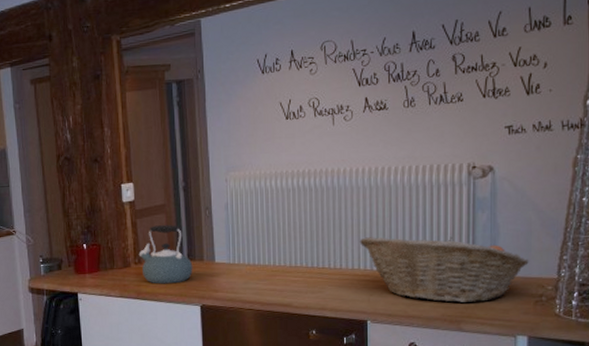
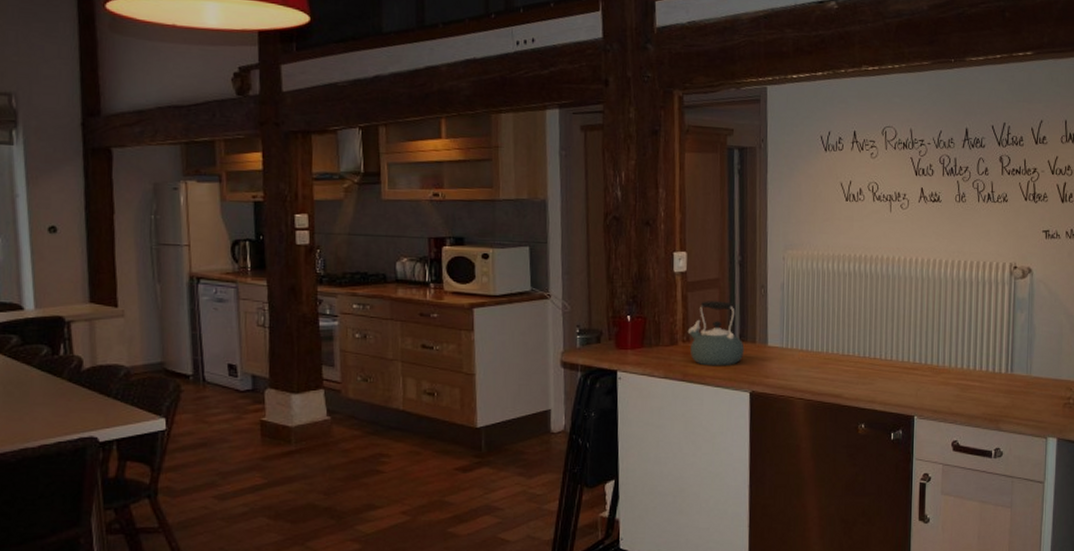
fruit basket: present [359,236,529,303] -> none [910,329,1060,402]

